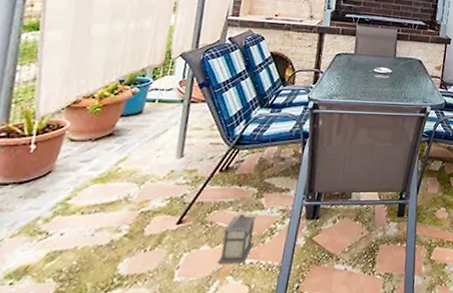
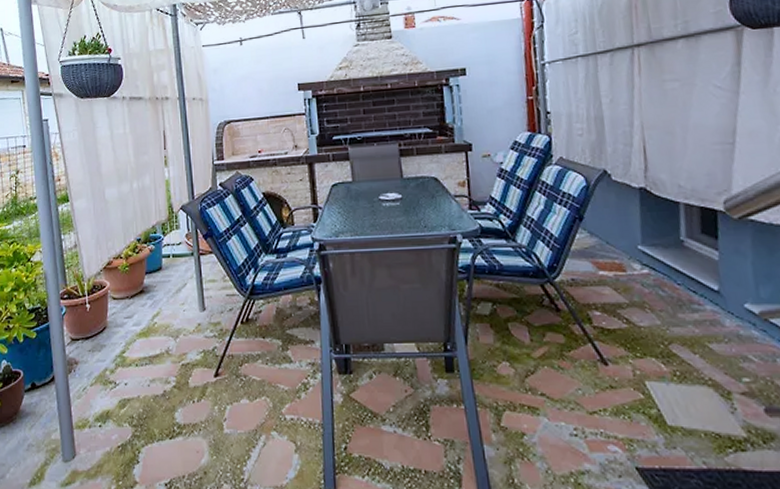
lantern: present [217,197,257,264] -> none [259,350,290,419]

